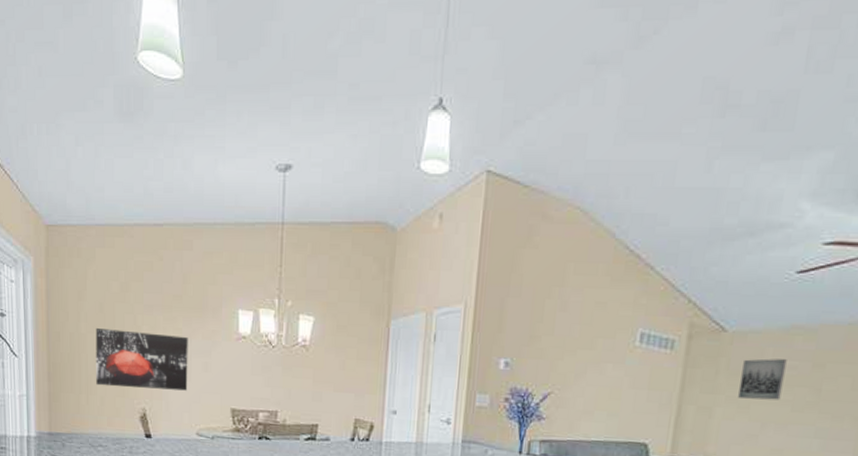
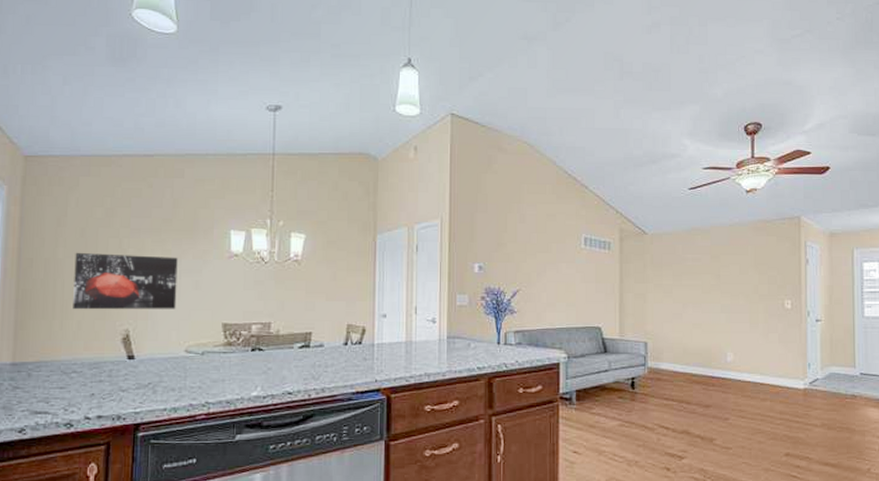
wall art: present [738,358,787,400] -> none [663,253,693,285]

